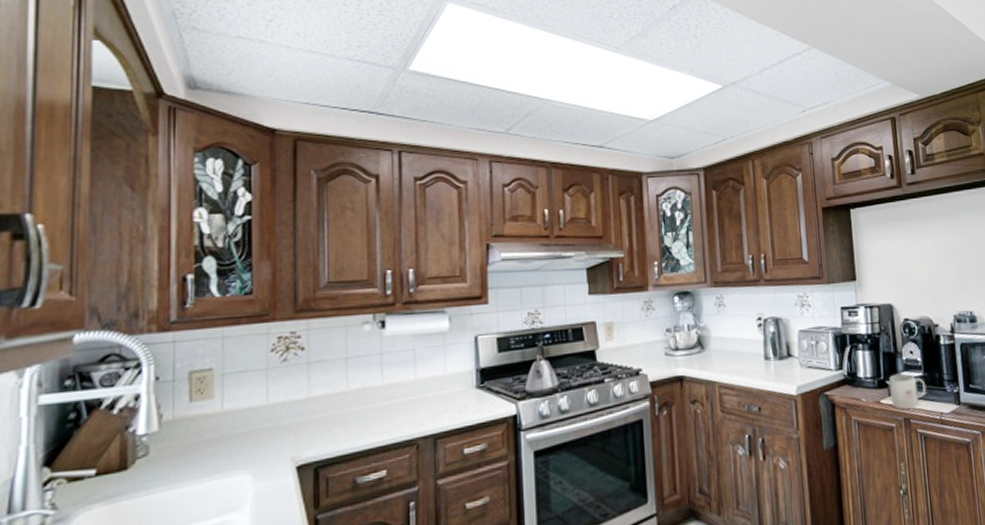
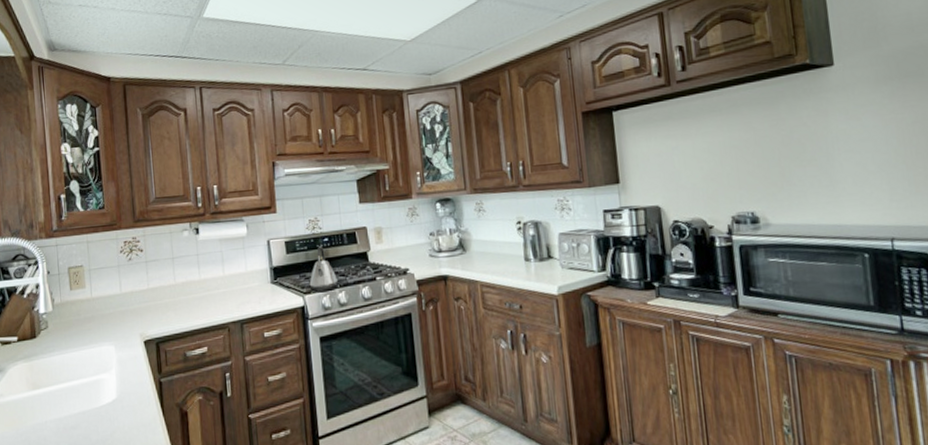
mug: present [889,373,927,410] -> none [656,275,699,312]

